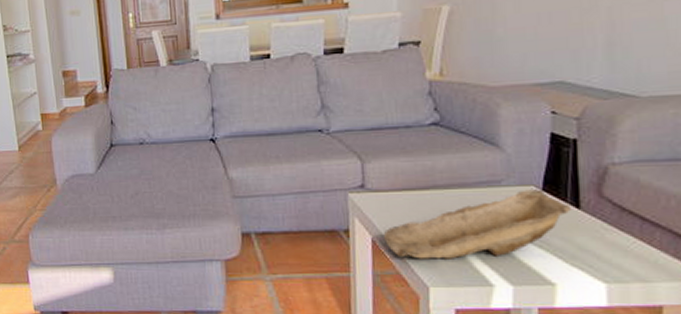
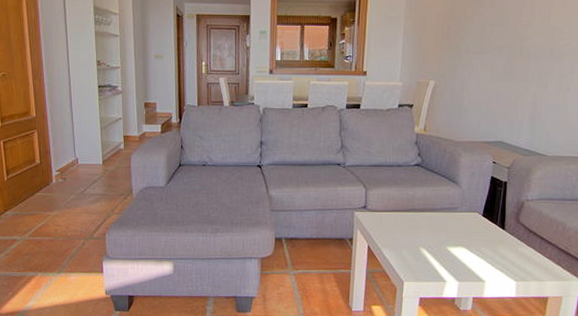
decorative bowl: present [383,189,572,259] -> none [376,215,500,262]

